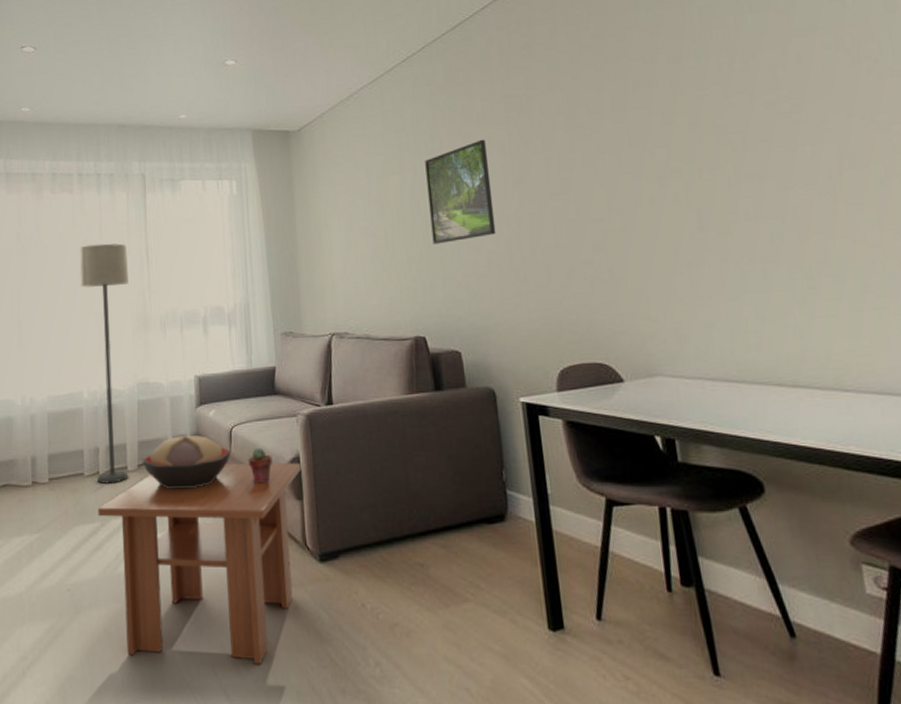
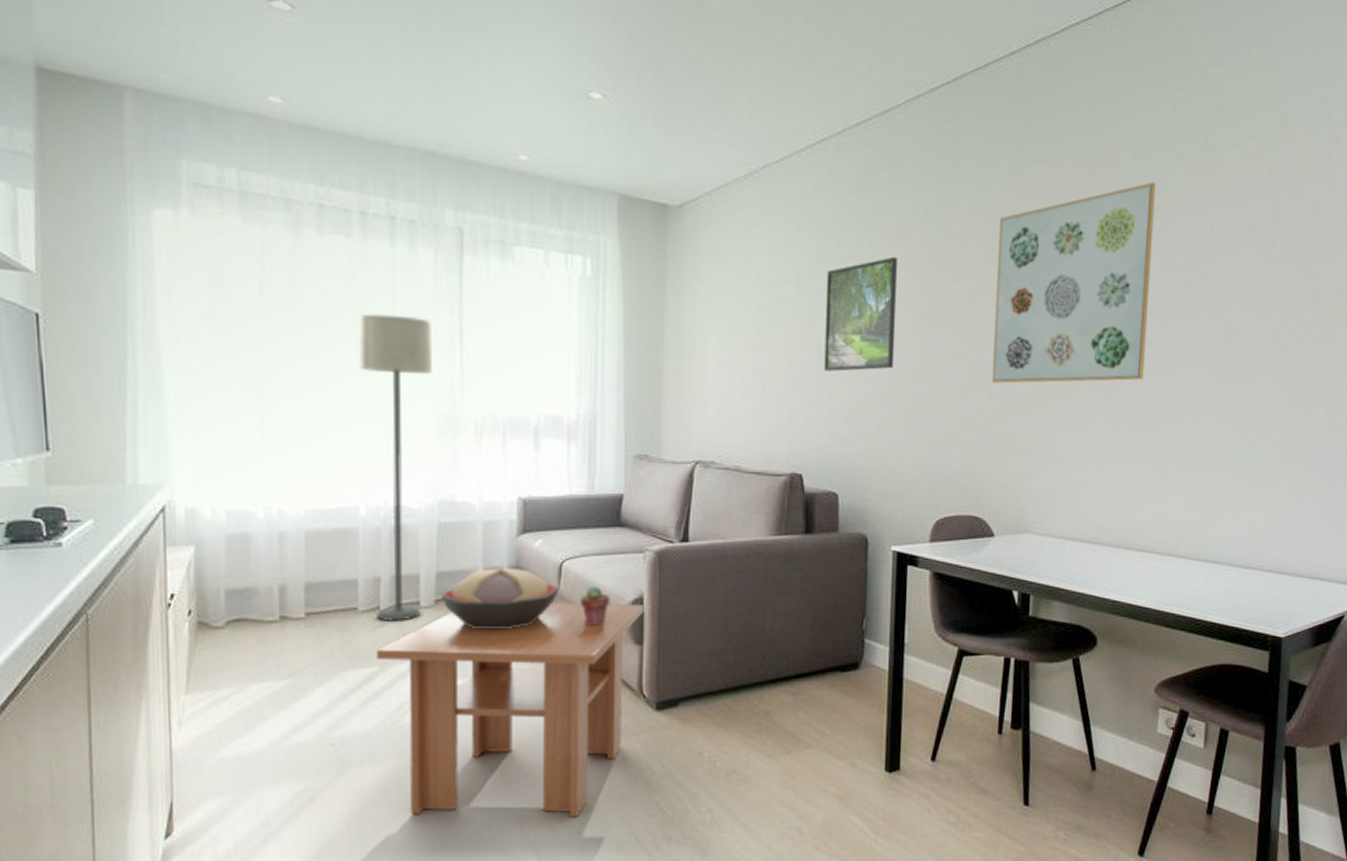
wall art: none [574,31,757,236] -> present [992,181,1156,384]

